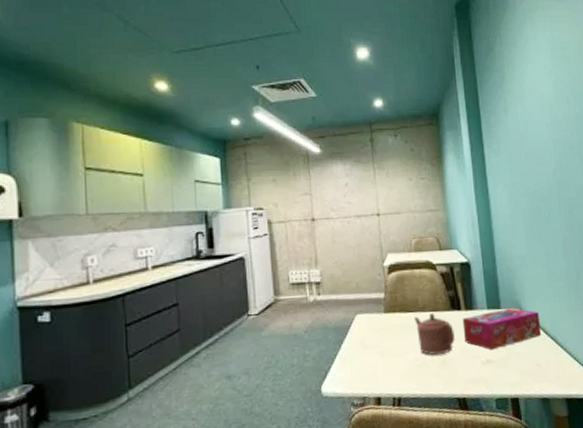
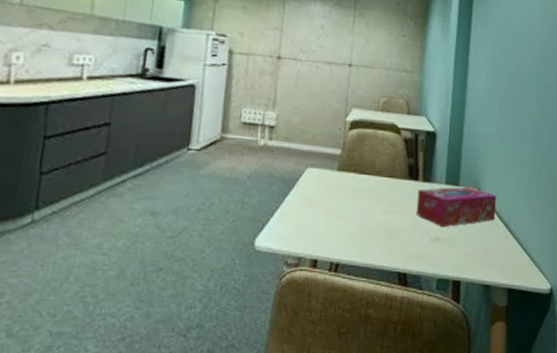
teapot: present [414,313,455,356] -> none [368,179,408,224]

